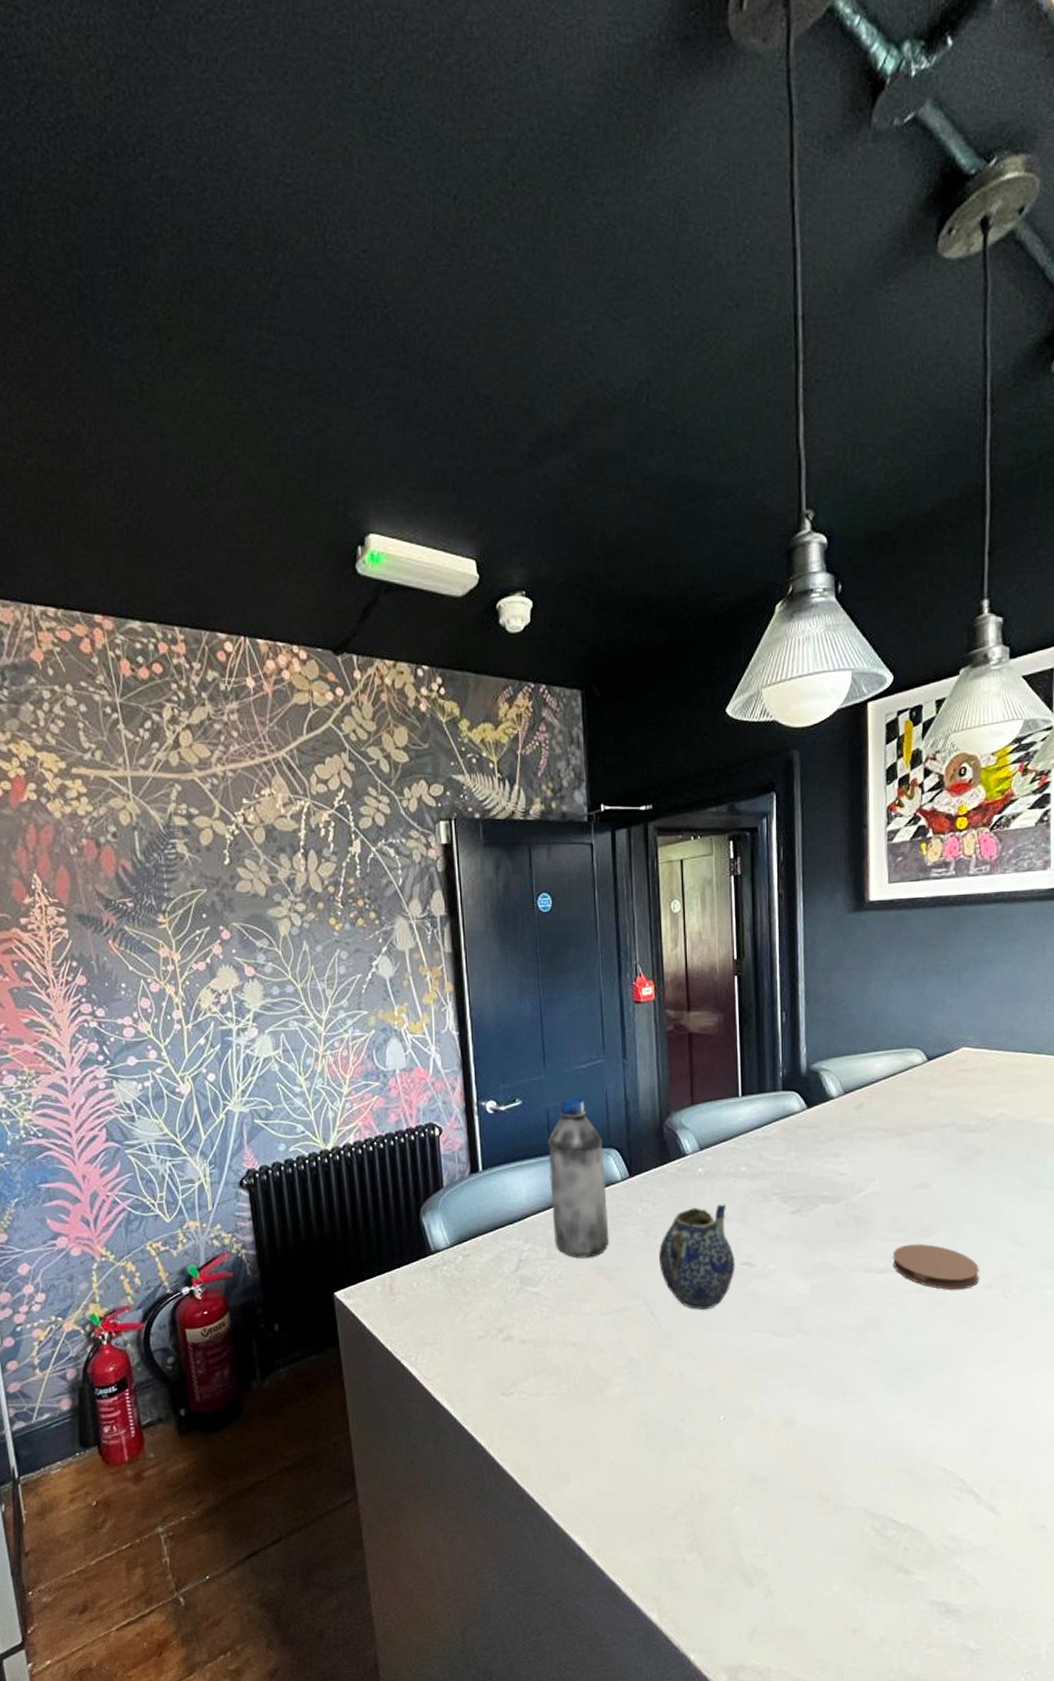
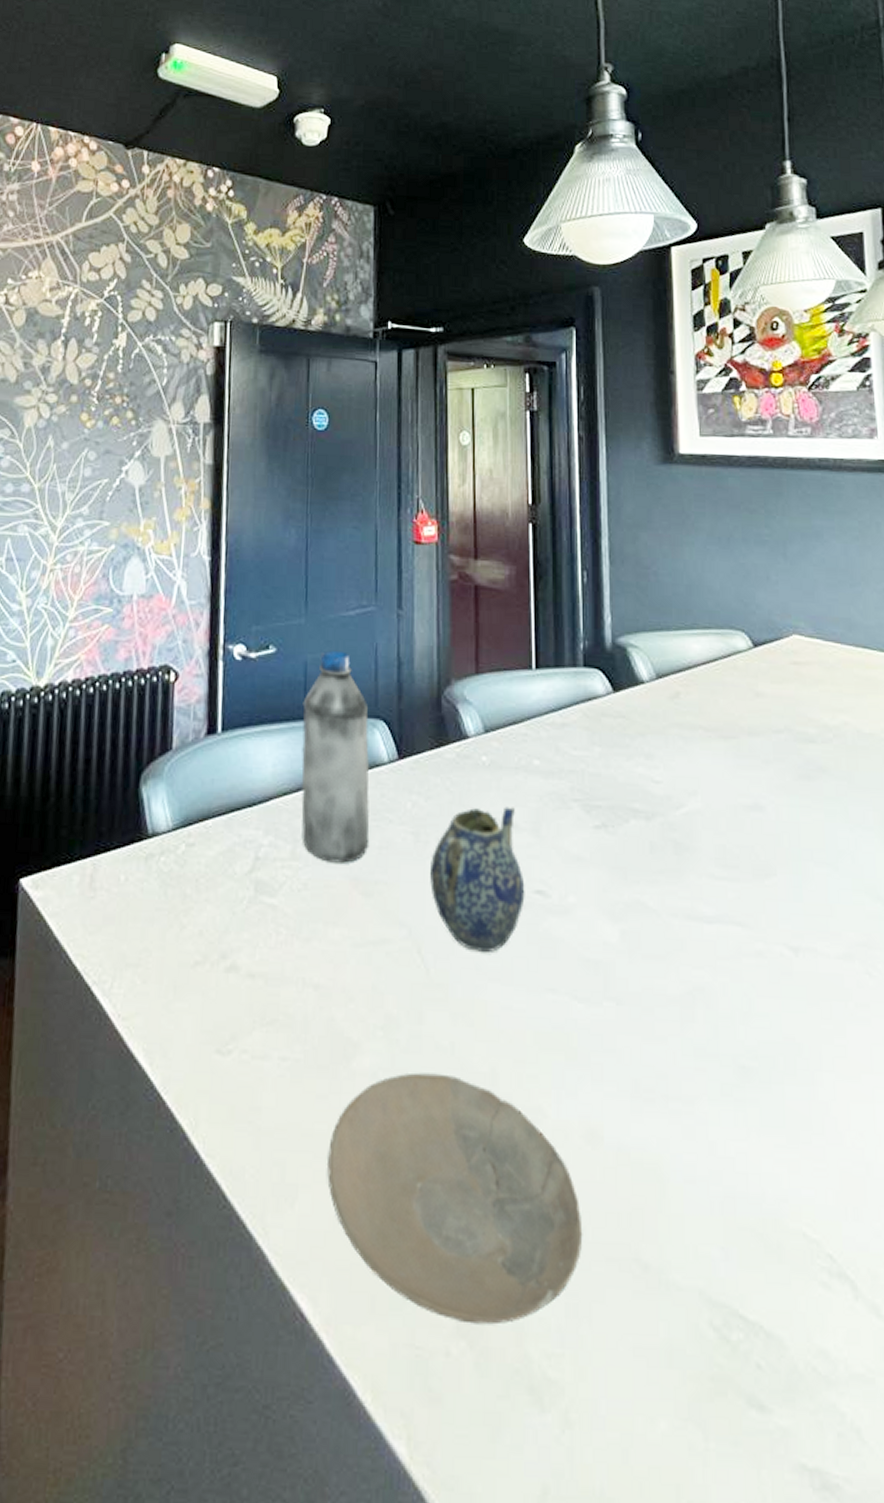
plate: none [591,1393,781,1543] -> present [327,1072,583,1325]
coaster: present [893,1243,980,1290] -> none [723,886,834,958]

